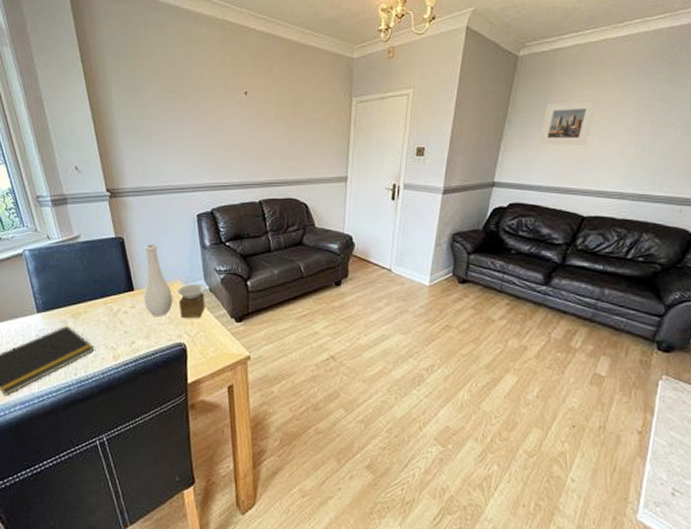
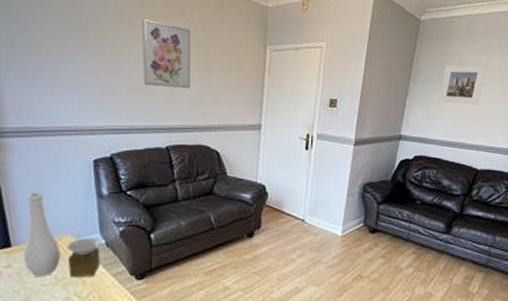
wall art: none [235,80,280,145] -> present [142,18,191,89]

